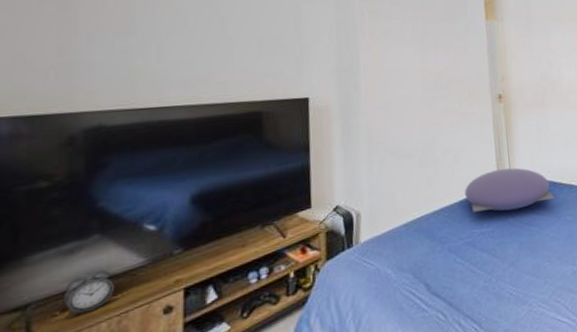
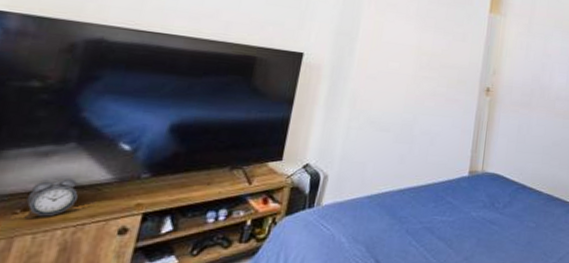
cushion: present [465,168,555,213] -> none [434,161,522,205]

